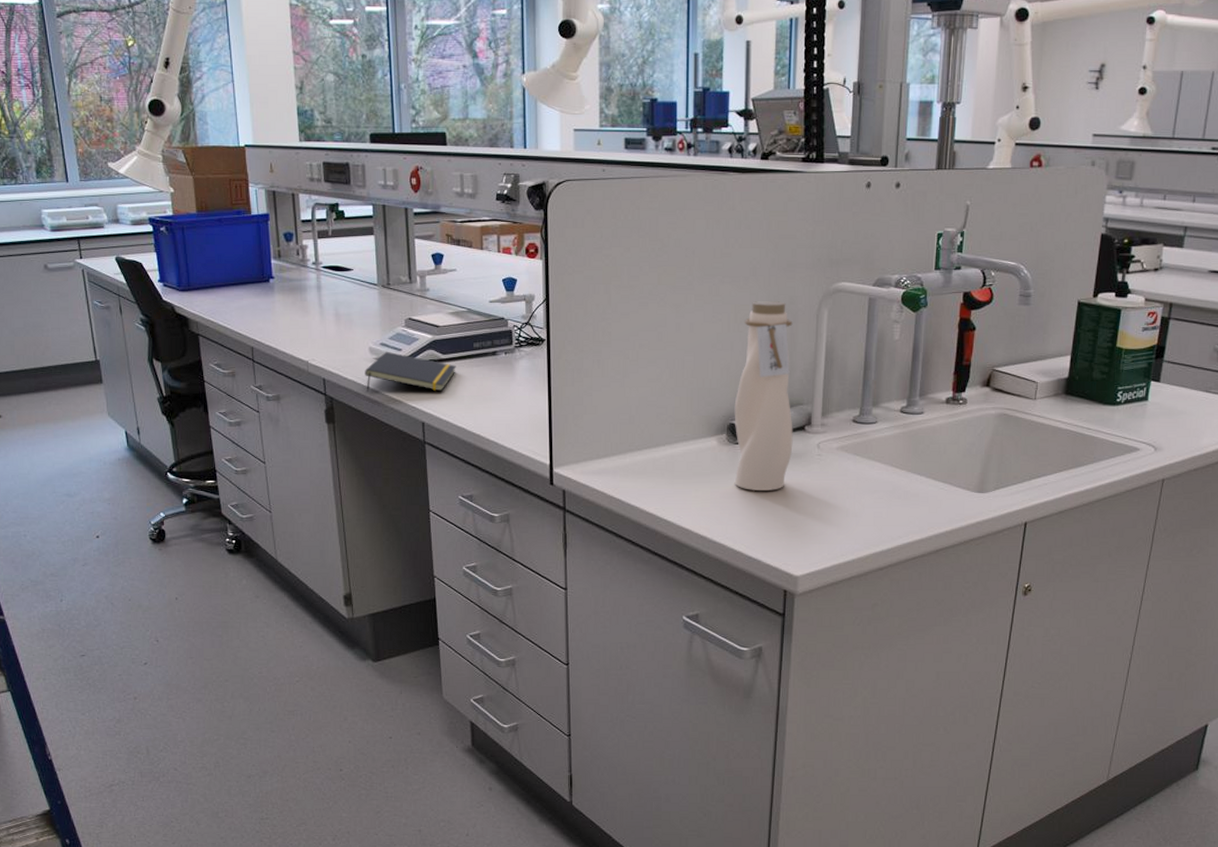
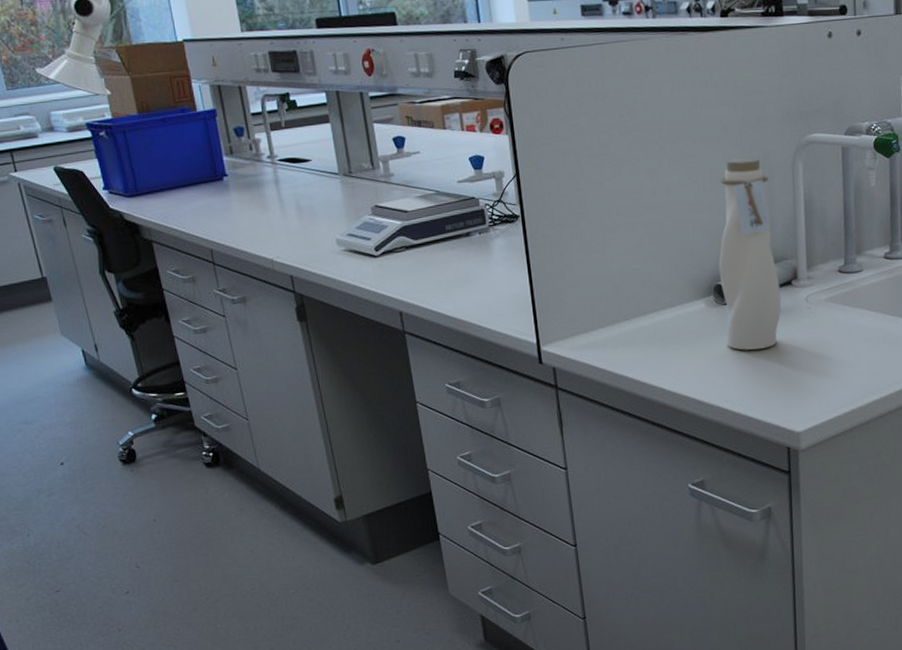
notepad: present [365,351,456,392] -> none [334,241,430,285]

